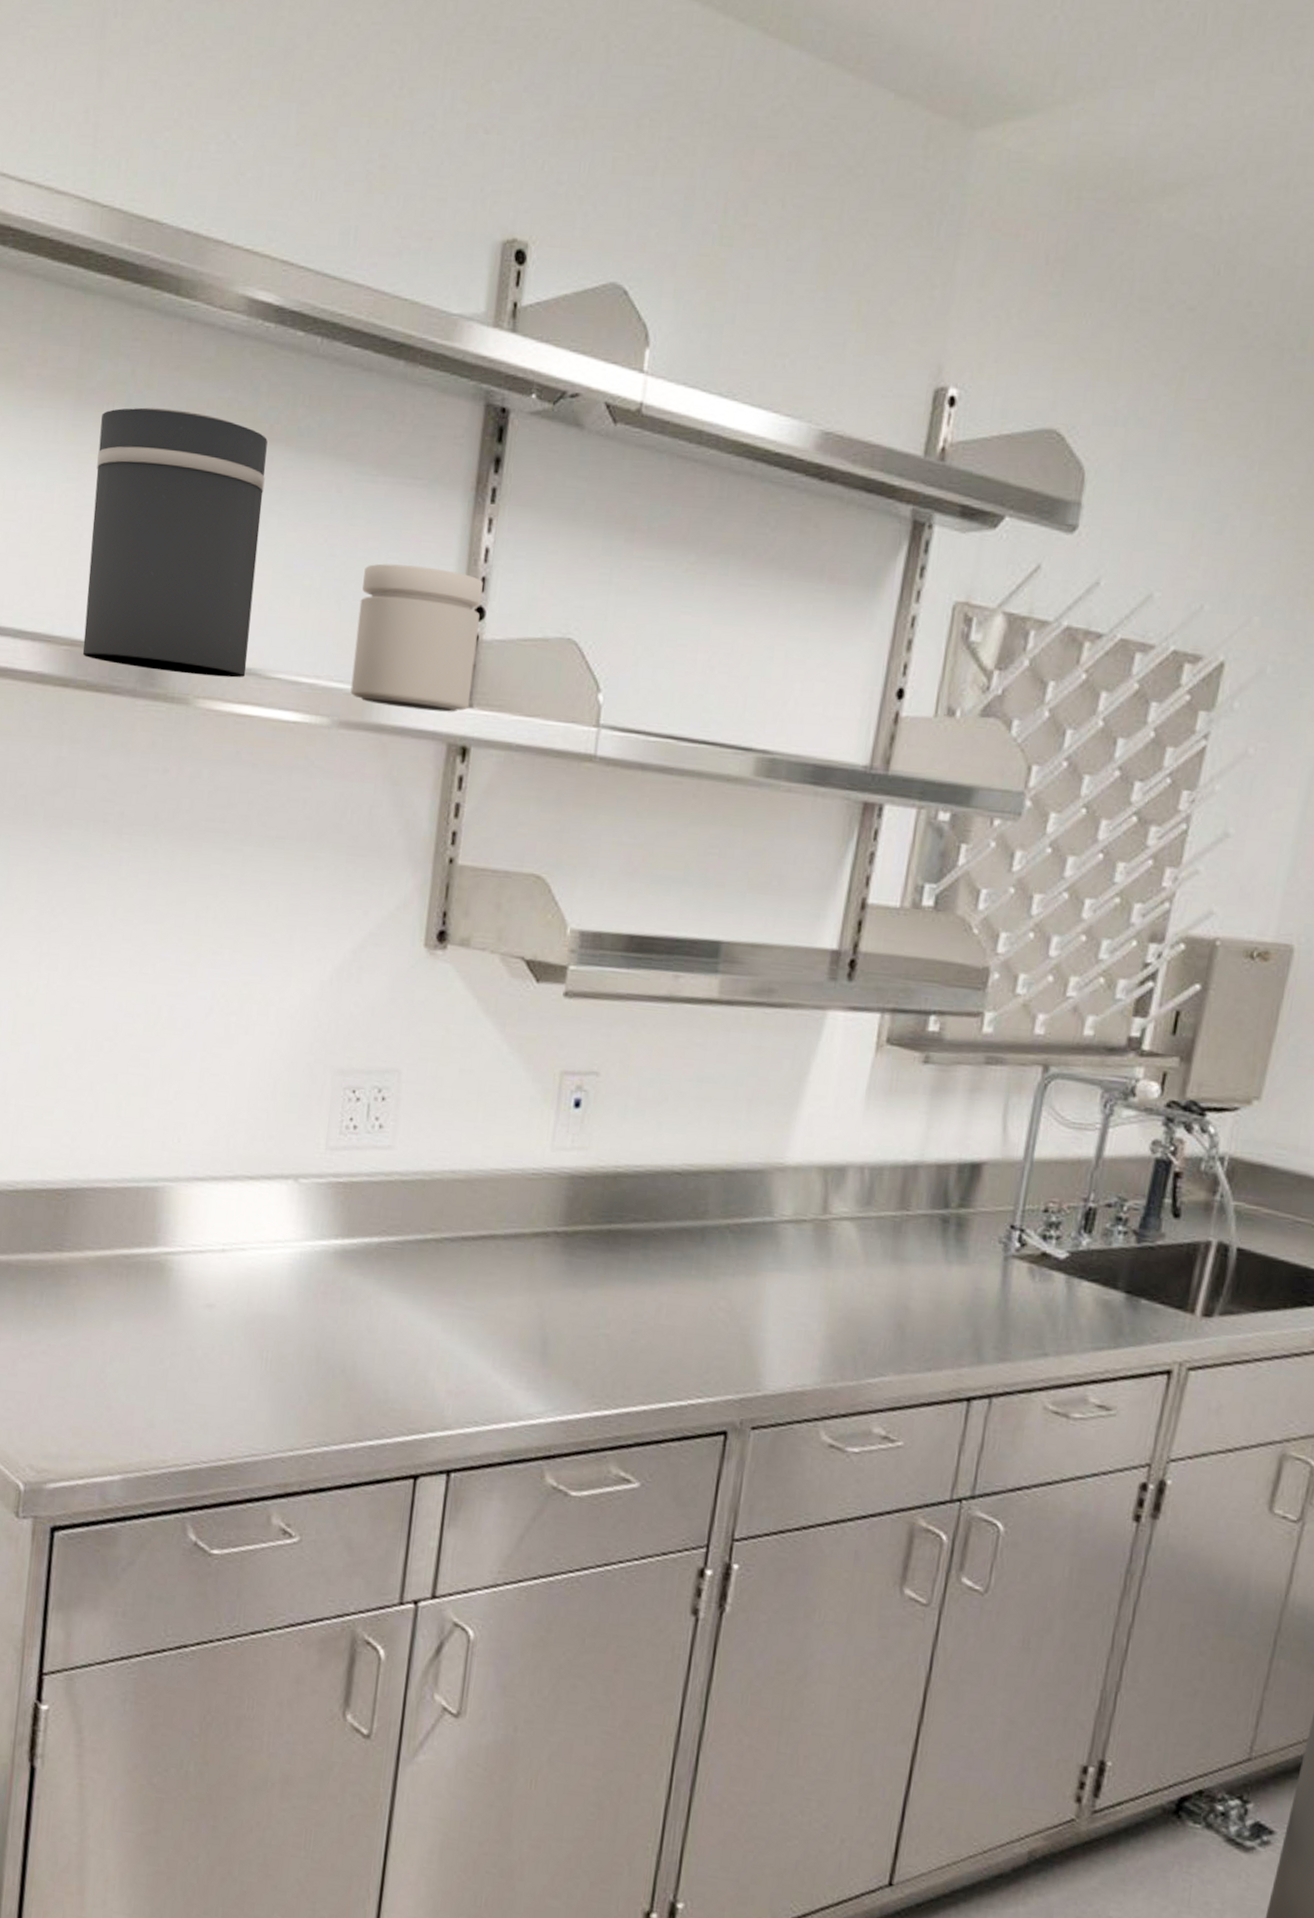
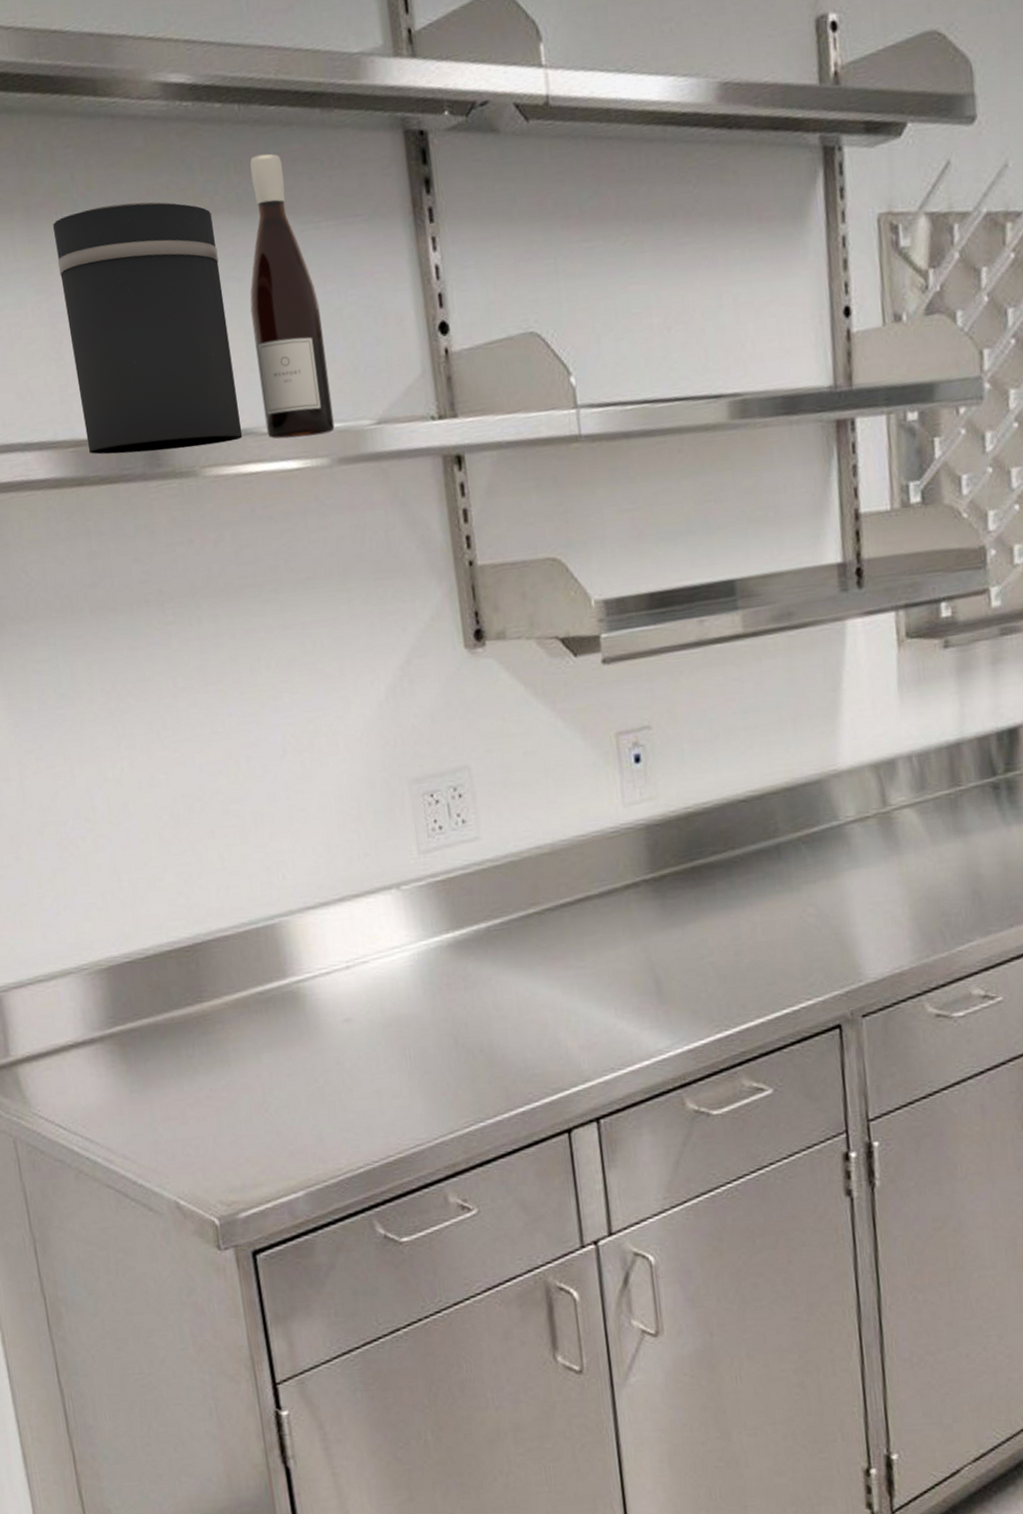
bottle: none [271,393,357,693] -> present [249,153,335,439]
jar: present [350,563,483,713] -> none [328,294,455,435]

